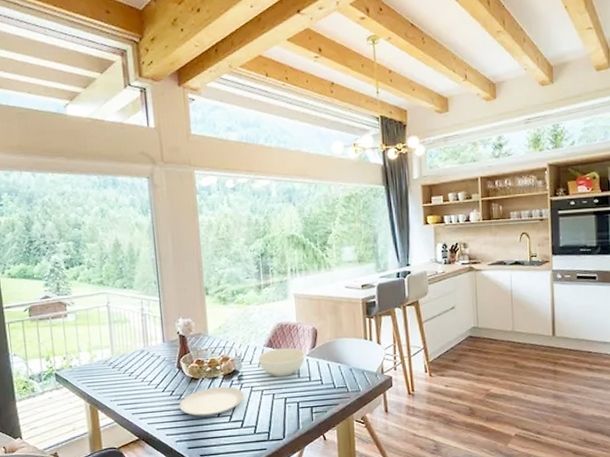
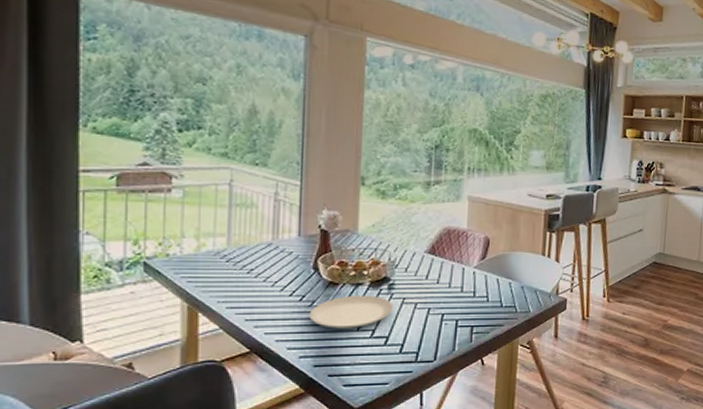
bowl: present [257,348,305,377] -> none [415,257,472,289]

